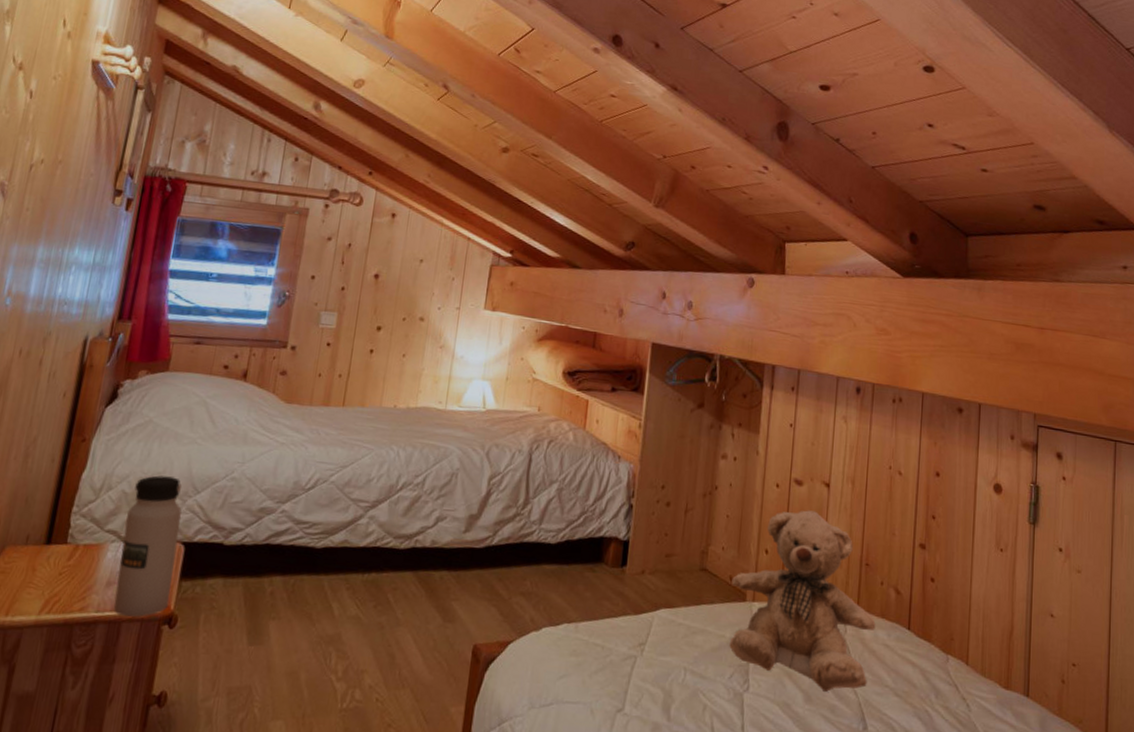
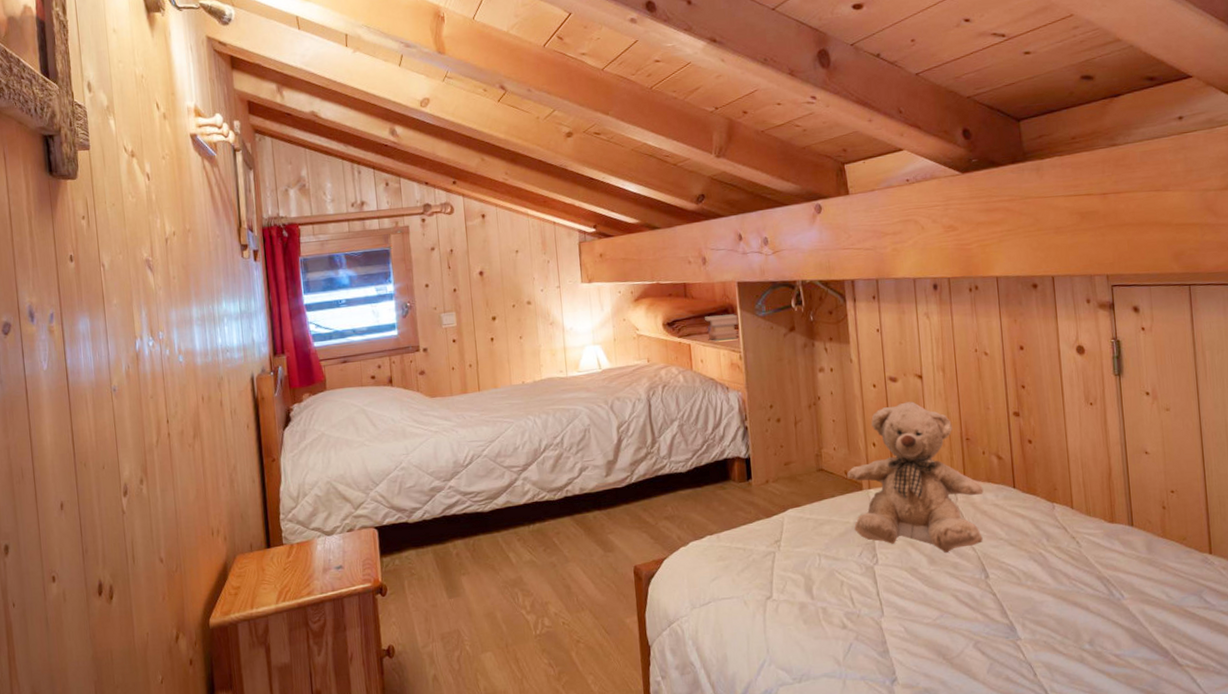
water bottle: present [113,475,182,618] -> none [324,476,377,594]
books: none [609,373,646,403] -> present [705,314,739,340]

